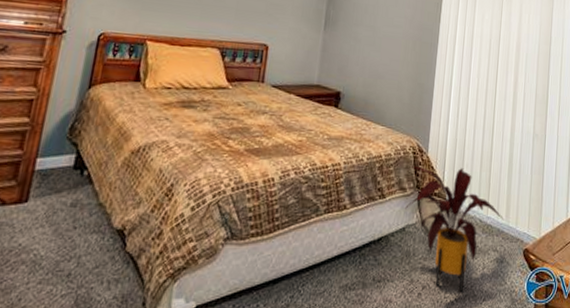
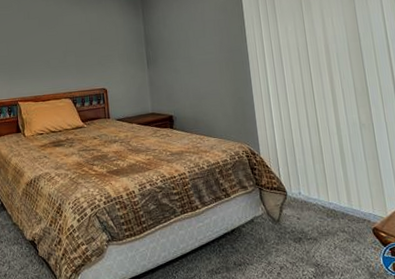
house plant: present [404,165,504,293] -> none [248,163,347,270]

